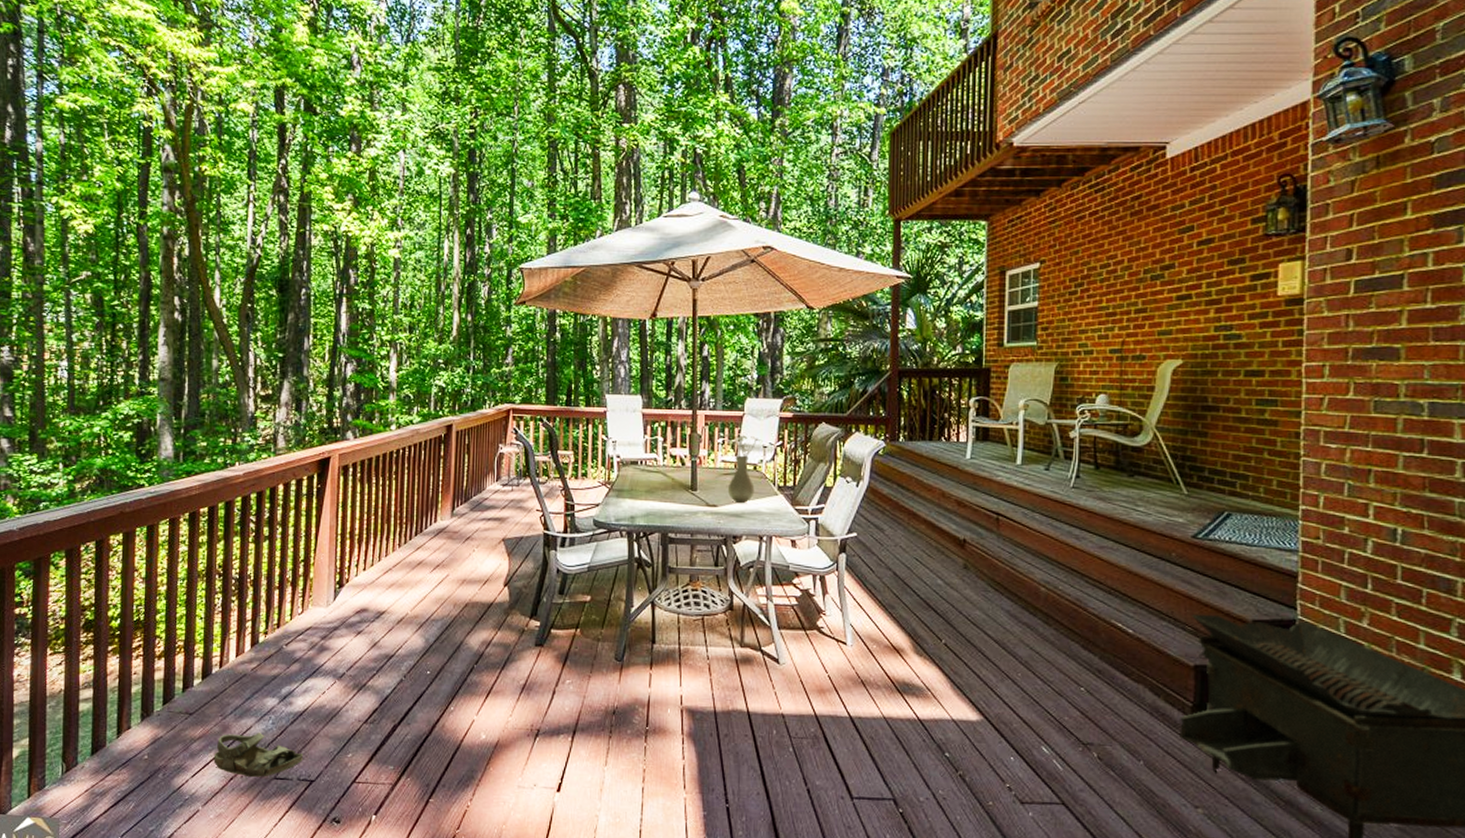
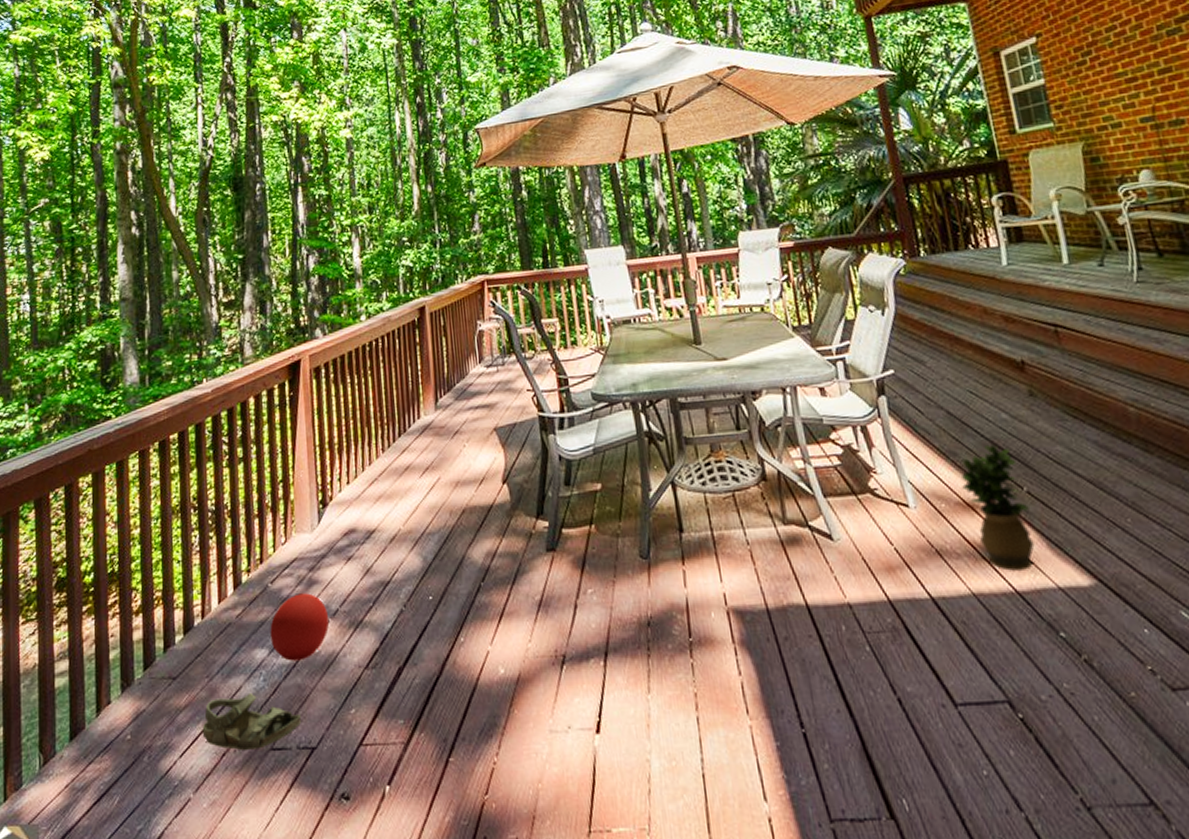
ball: none [281,656,336,711] -> present [270,593,330,661]
vase: present [722,433,763,504] -> none [719,273,767,353]
potted plant: none [893,603,943,703] -> present [961,444,1035,571]

